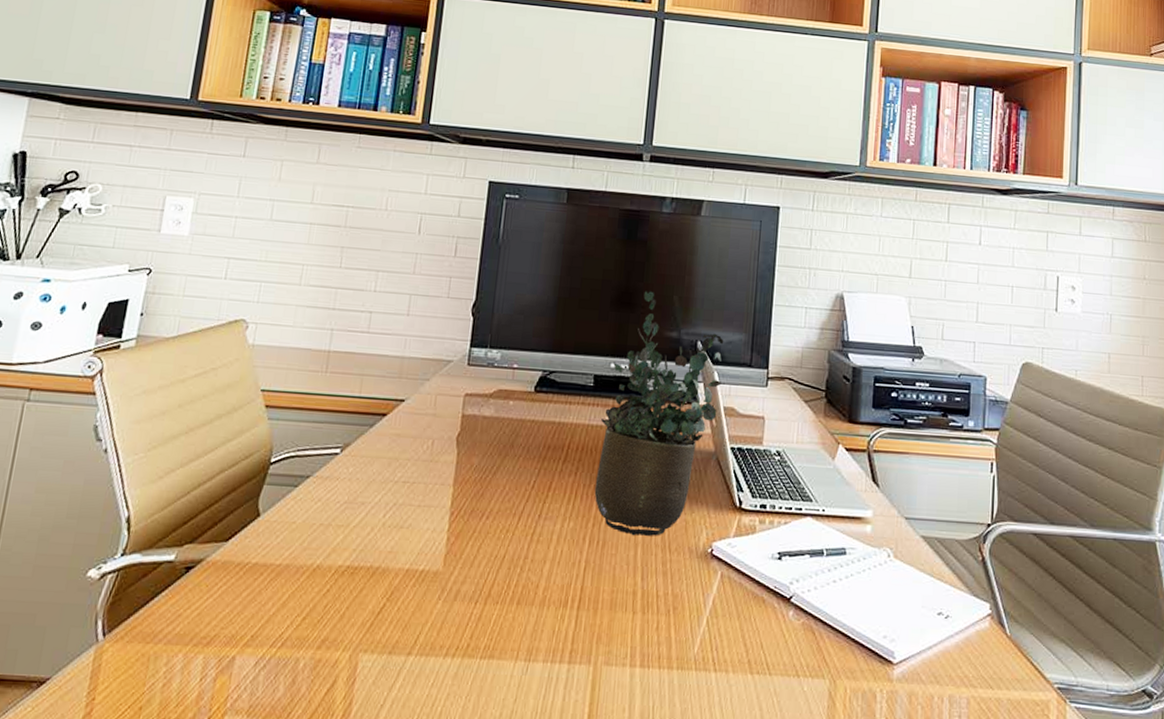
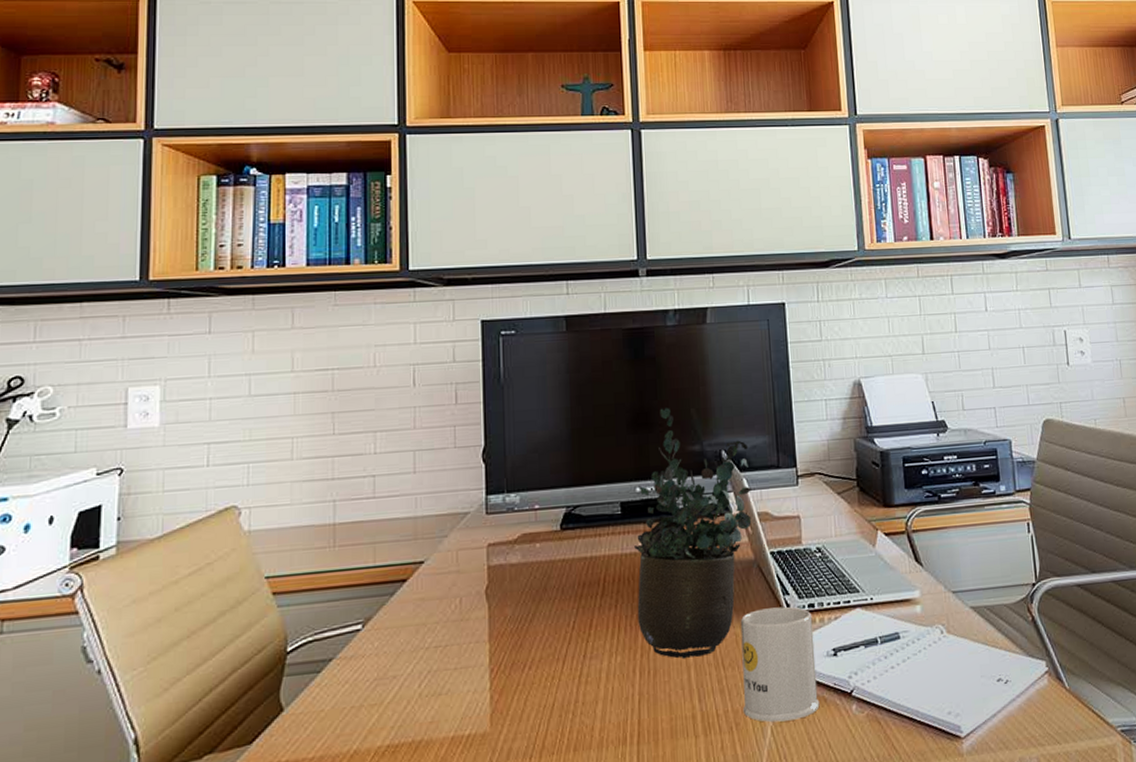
mug: none [682,501,763,615] -> present [740,606,820,723]

